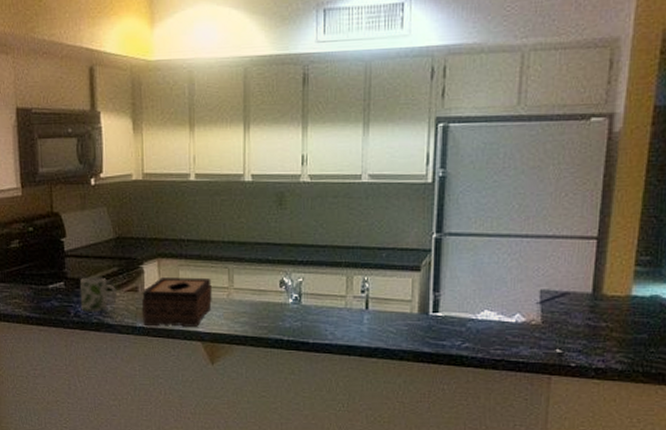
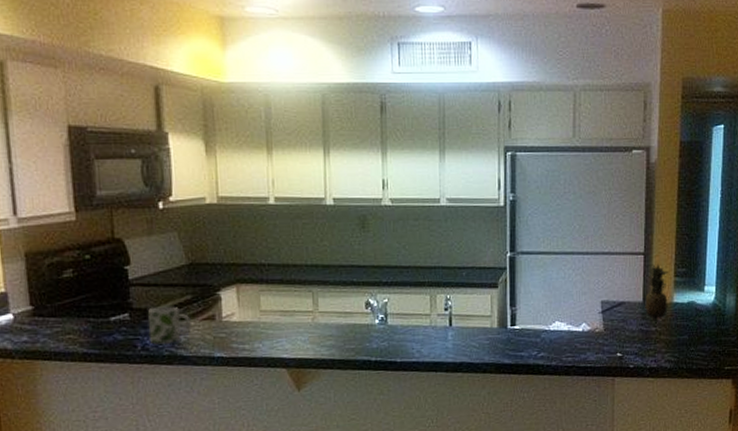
tissue box: present [141,277,212,327] -> none [219,302,296,355]
fruit: none [594,249,628,317] -> present [645,263,669,322]

